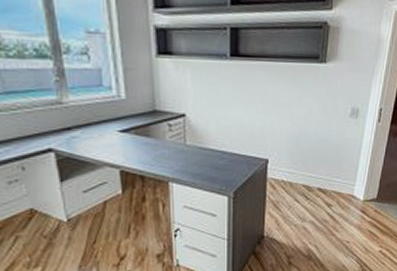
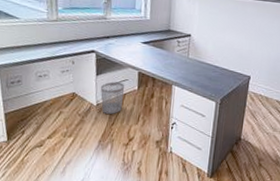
wastebasket: none [69,187,104,230] -> present [100,81,125,114]

